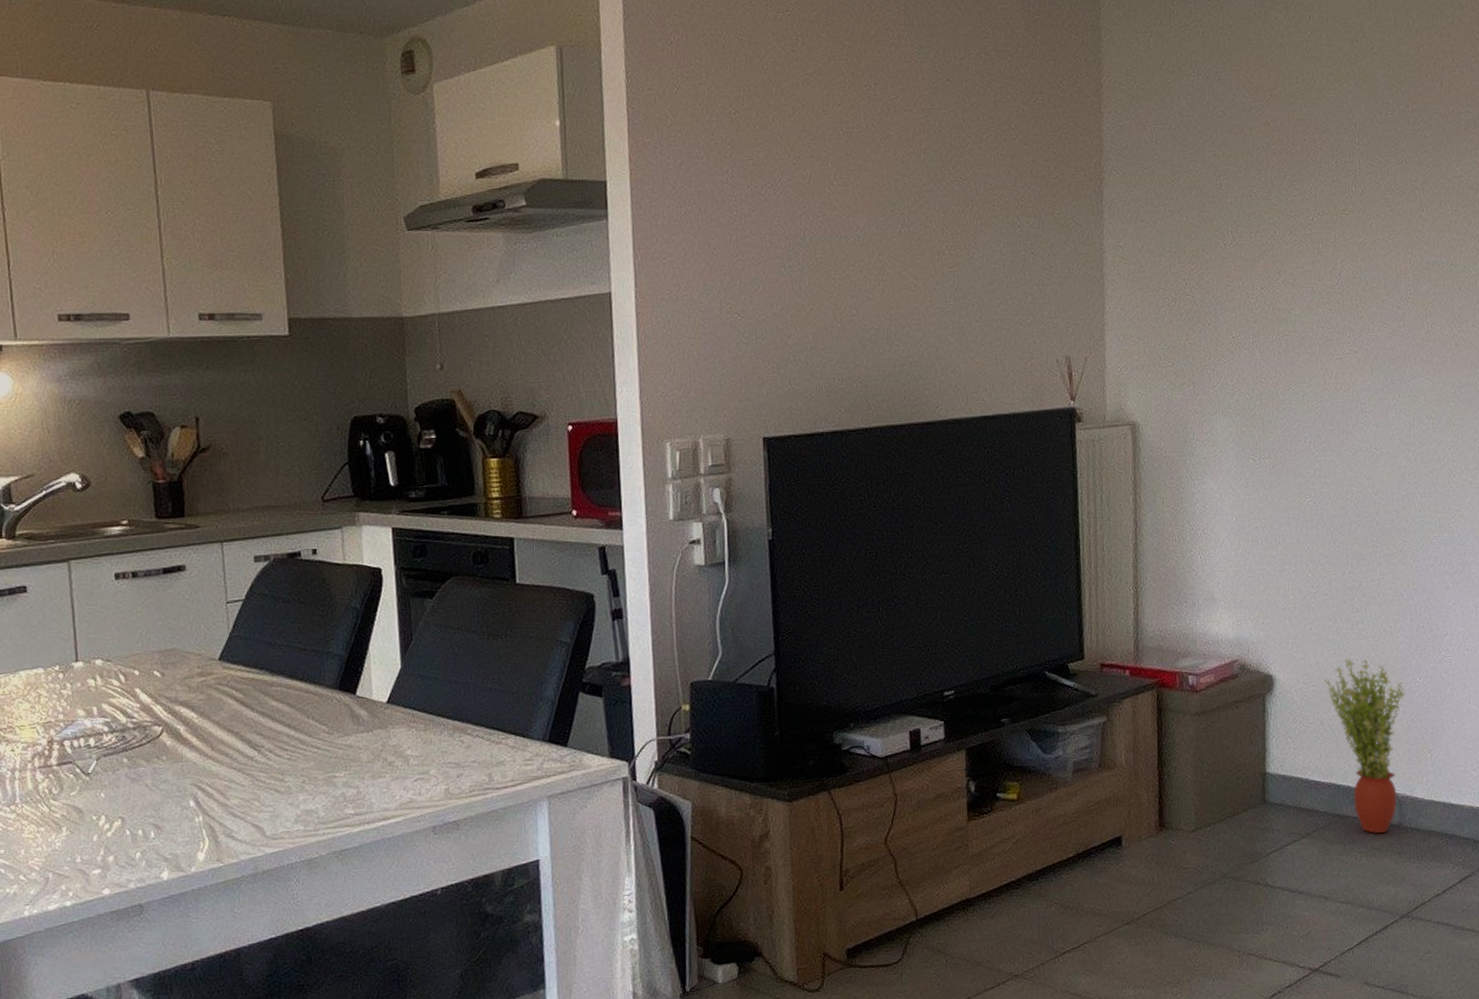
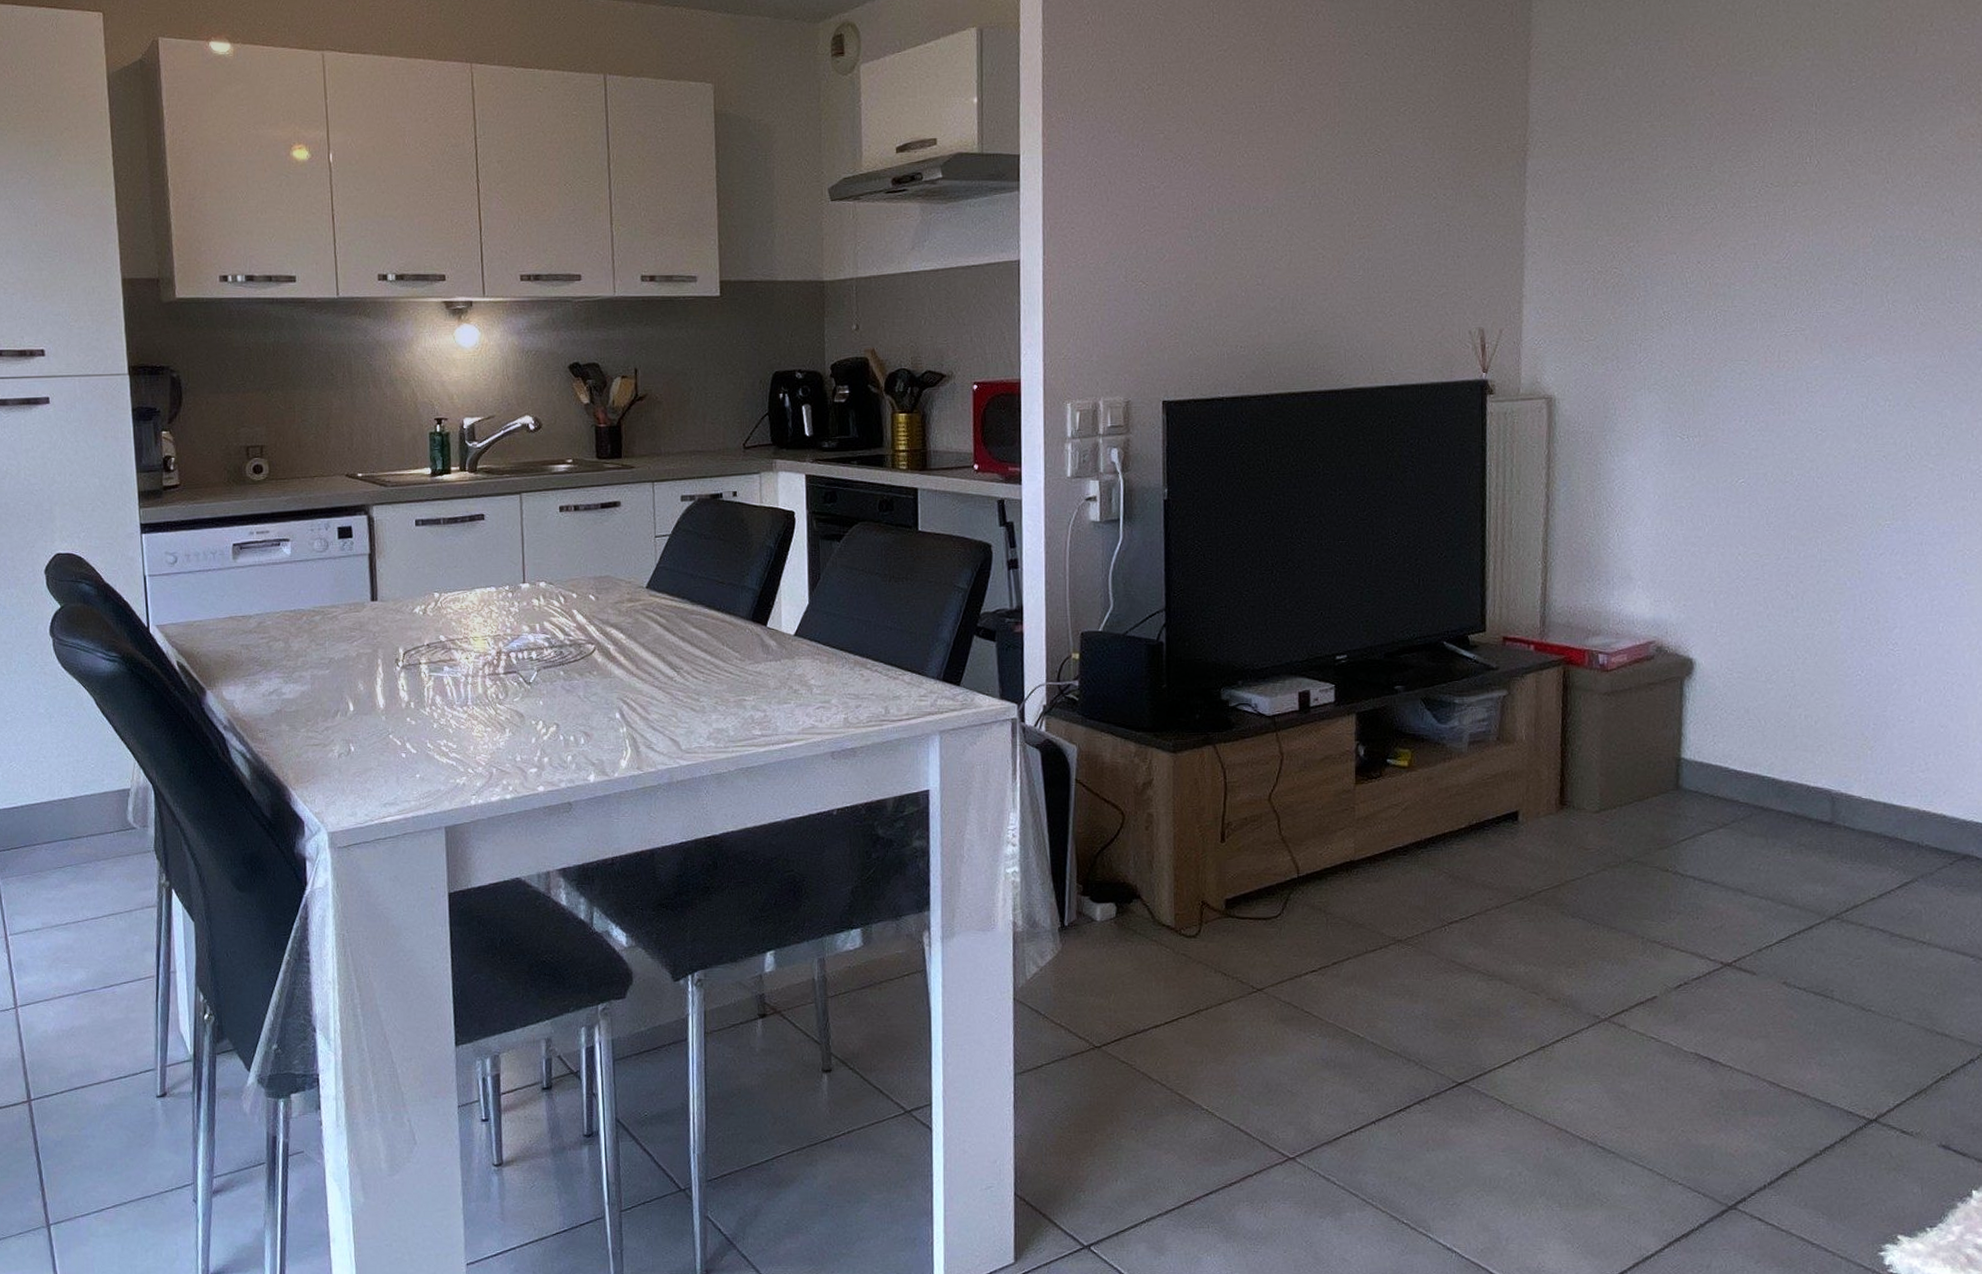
potted plant: present [1323,658,1406,834] -> none [1750,646,1845,830]

